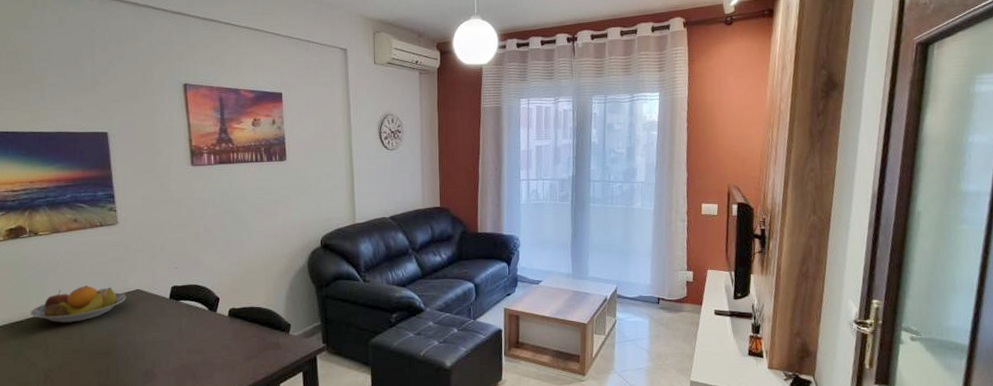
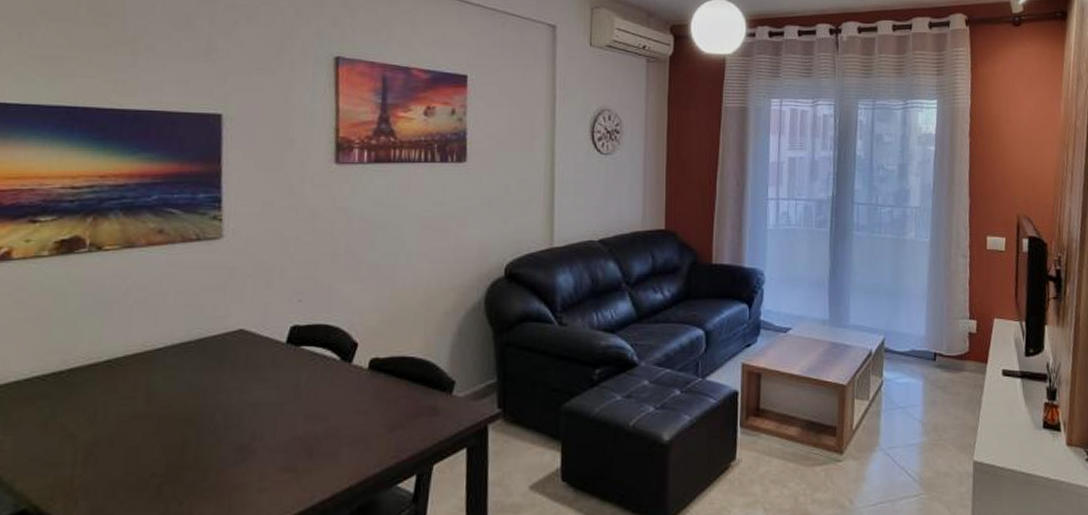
fruit bowl: present [31,285,127,323] -> none [76,322,224,376]

